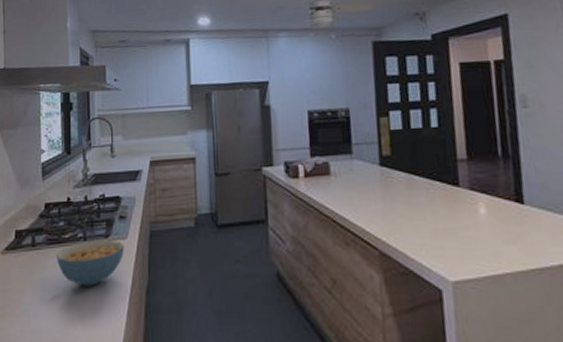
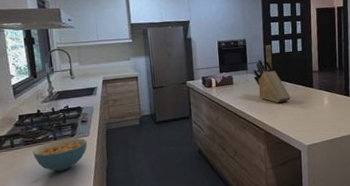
knife block: none [360,139,422,208] -> present [253,60,291,104]

